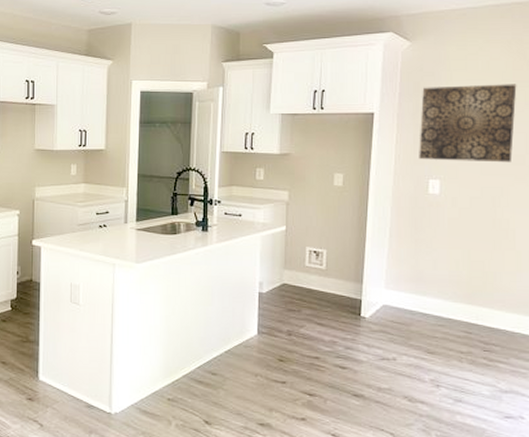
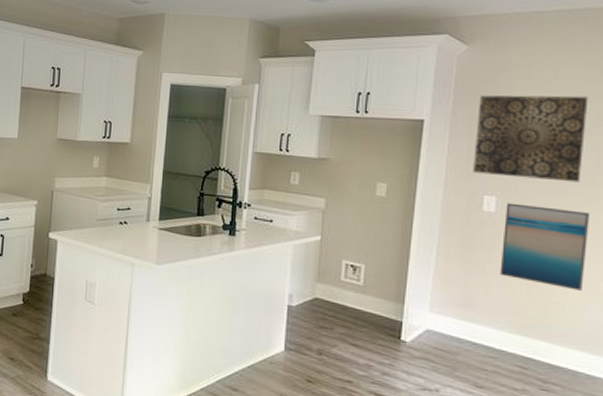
wall art: none [445,185,521,260] -> present [500,203,589,291]

